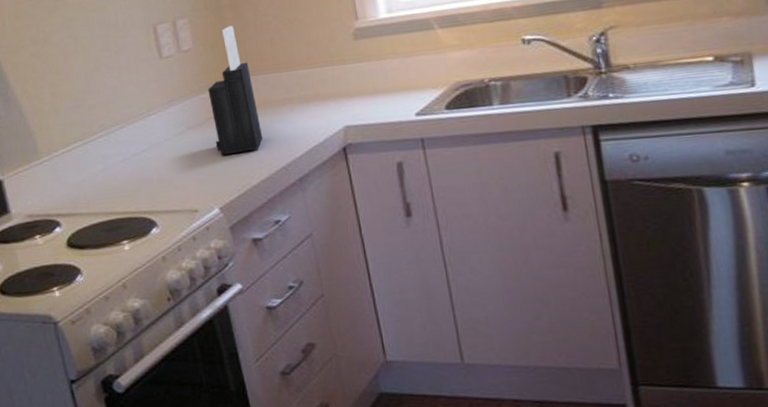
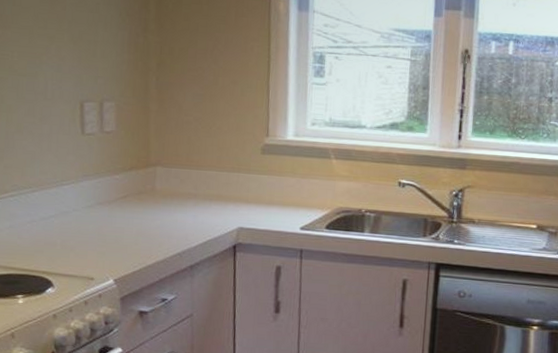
knife block: present [208,26,263,156] -> none [120,118,165,235]

